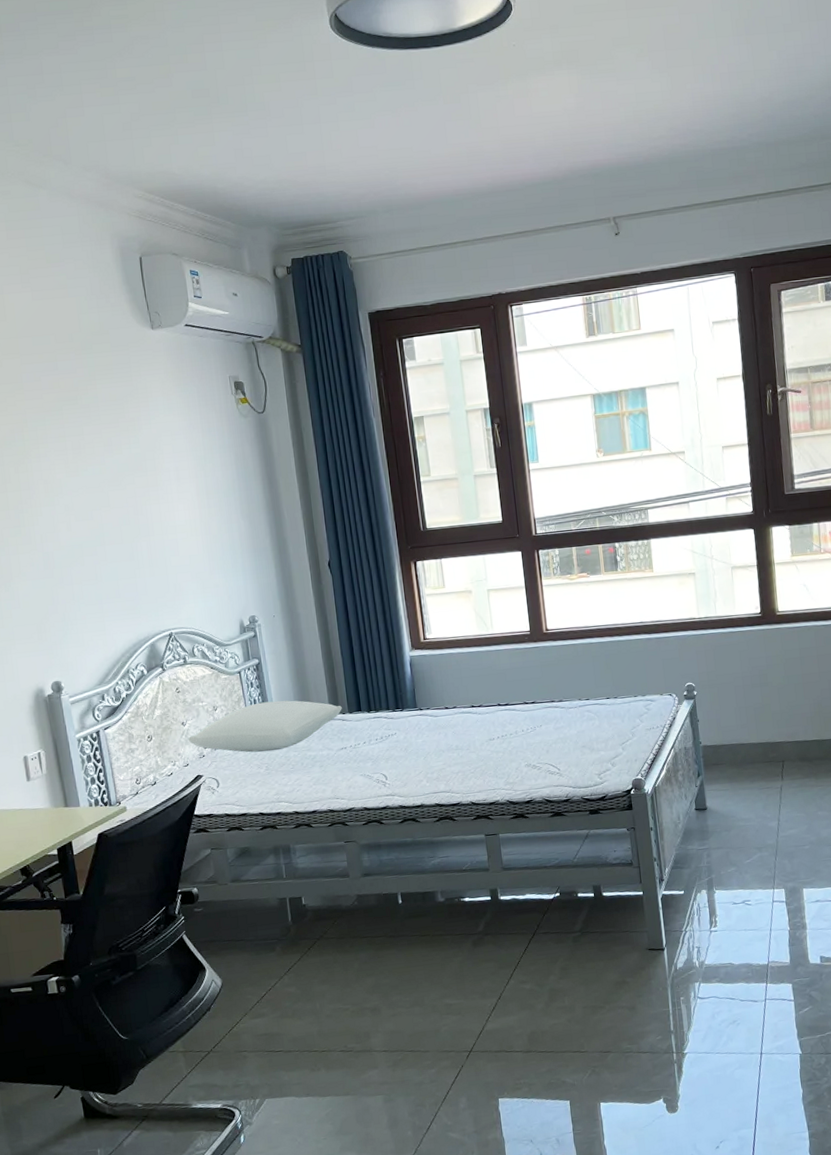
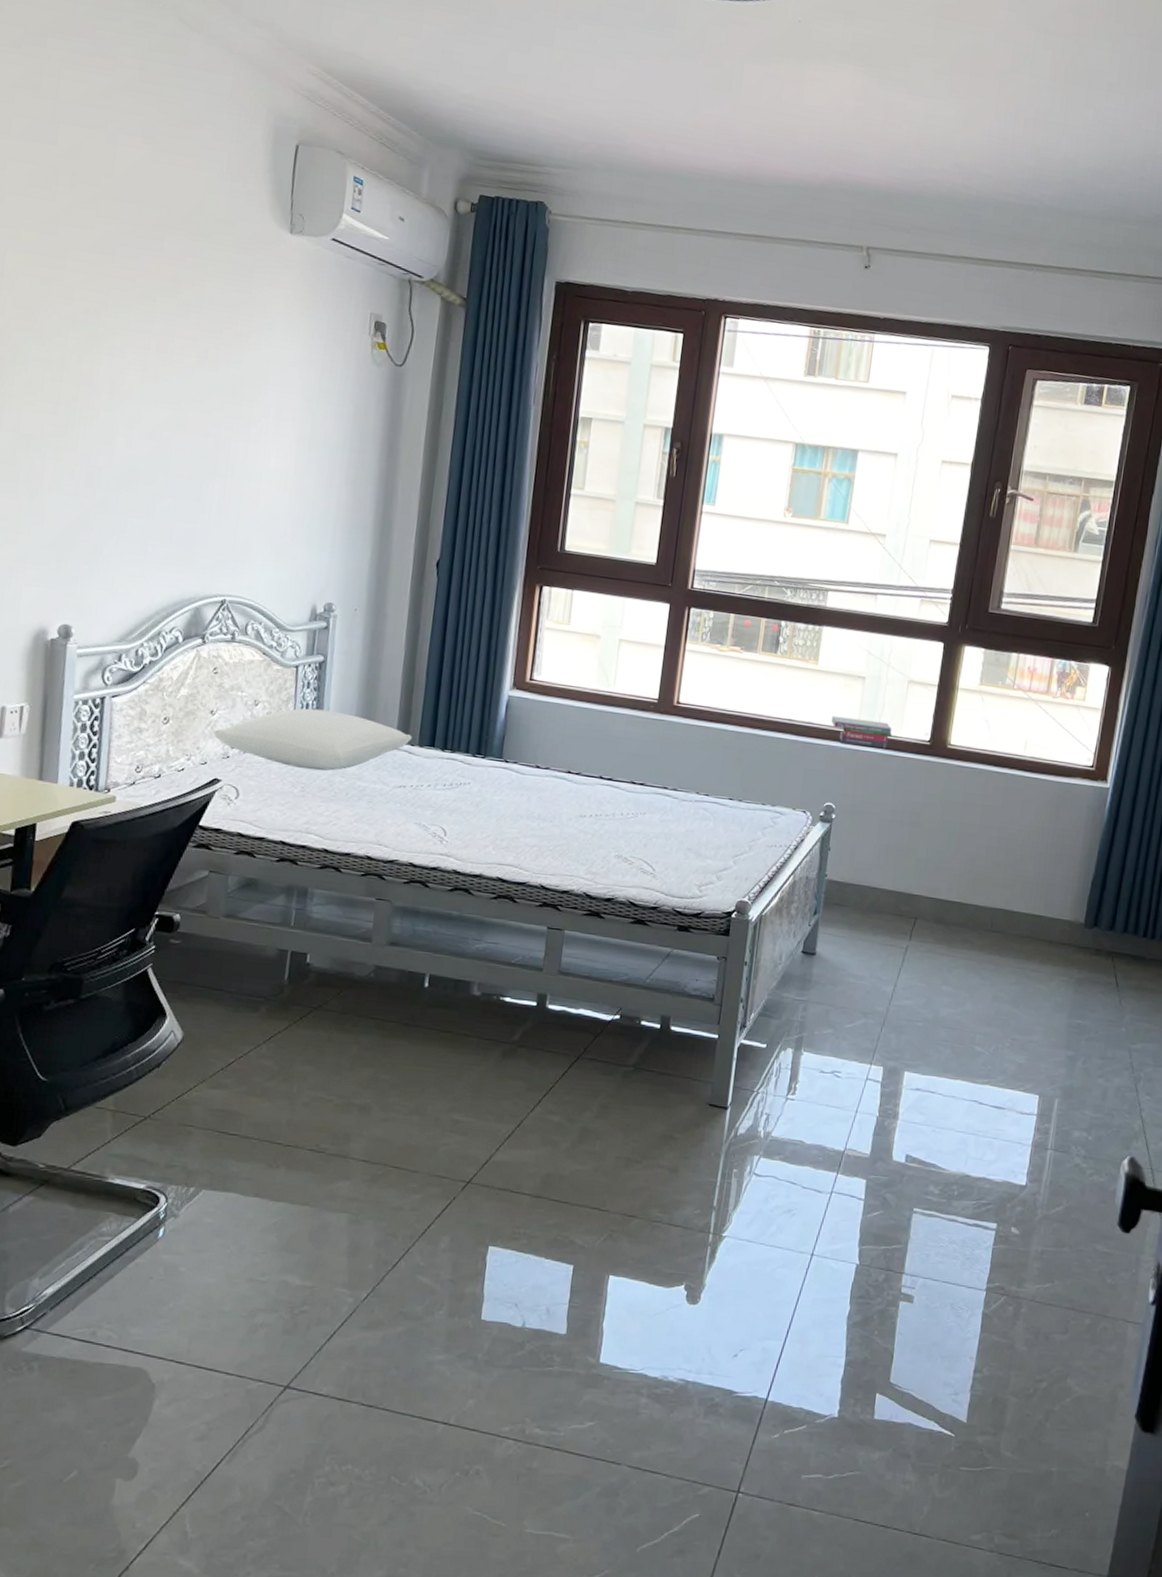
books: none [674,605,728,632] -> present [831,715,892,749]

